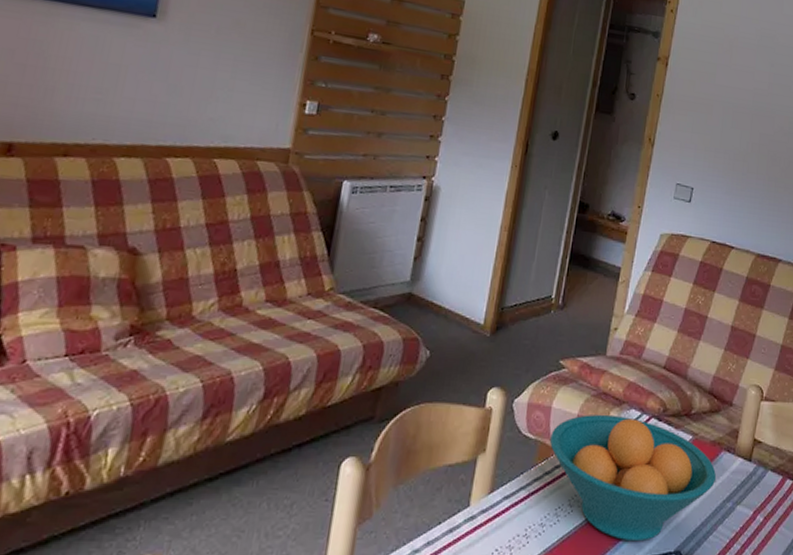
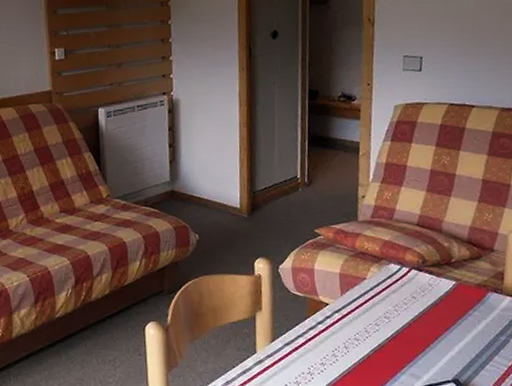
fruit bowl: present [549,414,717,542] -> none [317,270,486,374]

